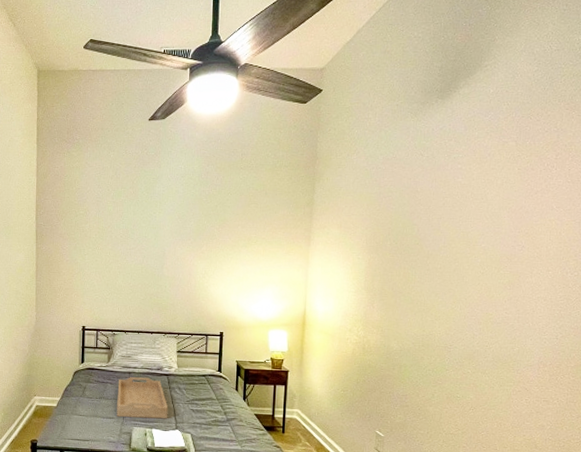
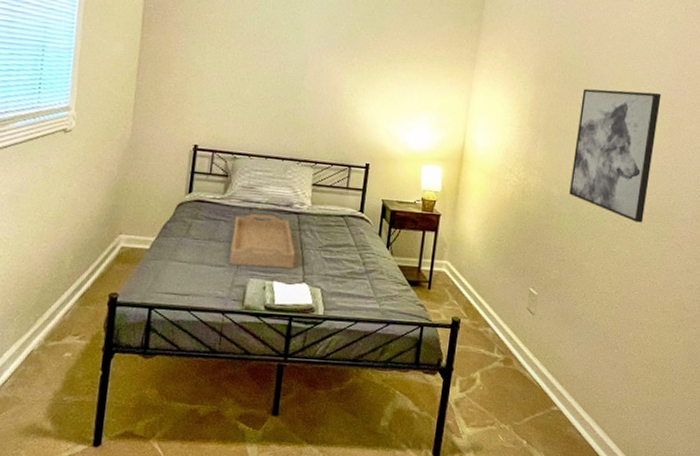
wall art: none [409,250,498,370] -> present [569,88,662,223]

